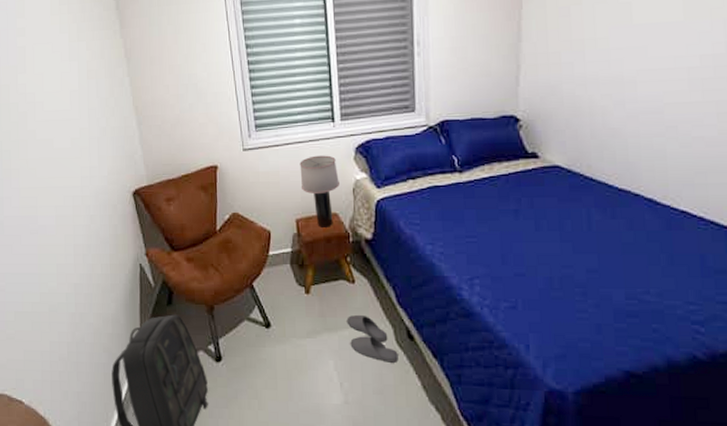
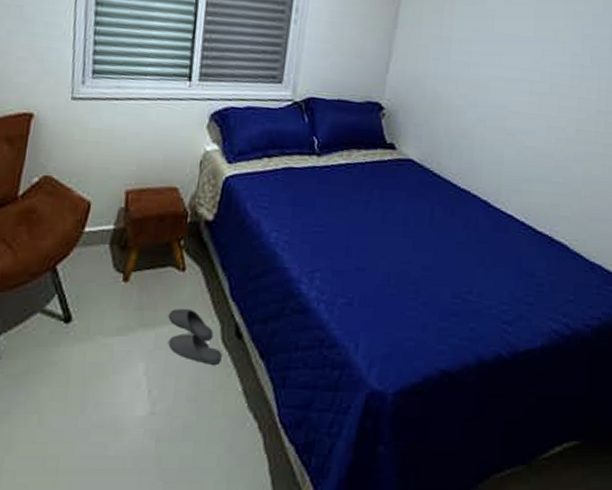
table lamp: present [299,155,339,227] -> none [139,117,186,204]

